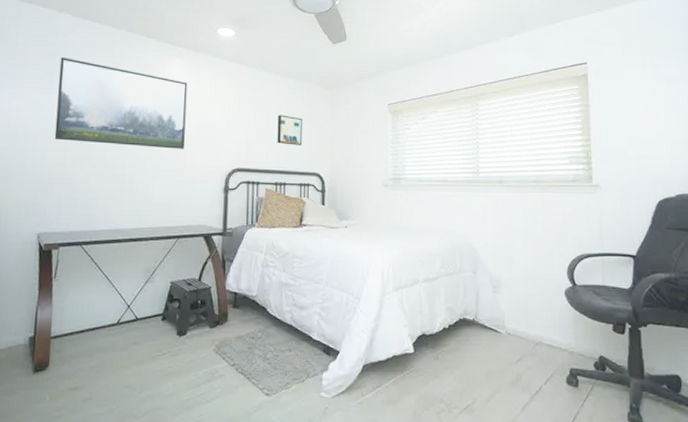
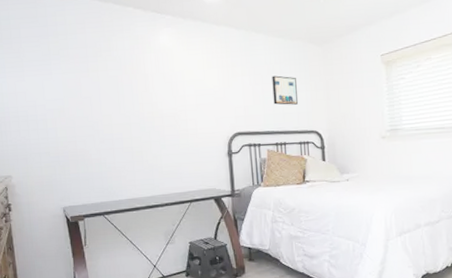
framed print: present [54,56,188,149] -> none [54,36,185,120]

